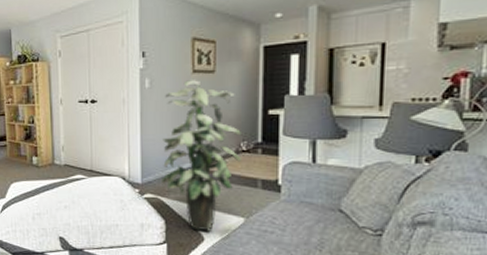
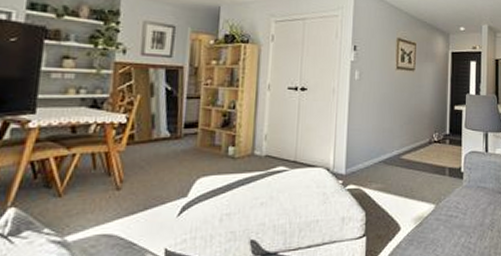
indoor plant: present [160,80,241,231] -> none [363,75,434,220]

